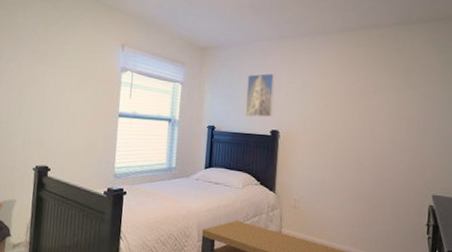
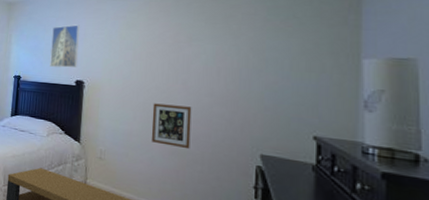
picture frame: none [341,151,377,194] -> present [151,103,192,149]

